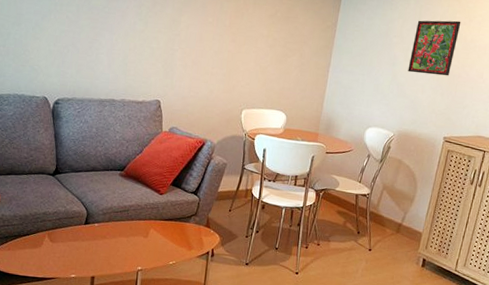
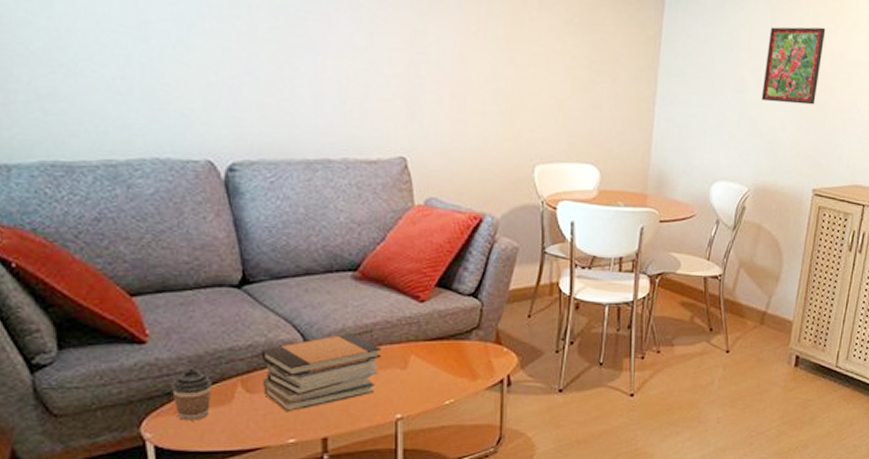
coffee cup: none [8,223,32,256] -> present [170,369,212,421]
book stack: none [59,210,134,257] -> present [261,334,382,413]

